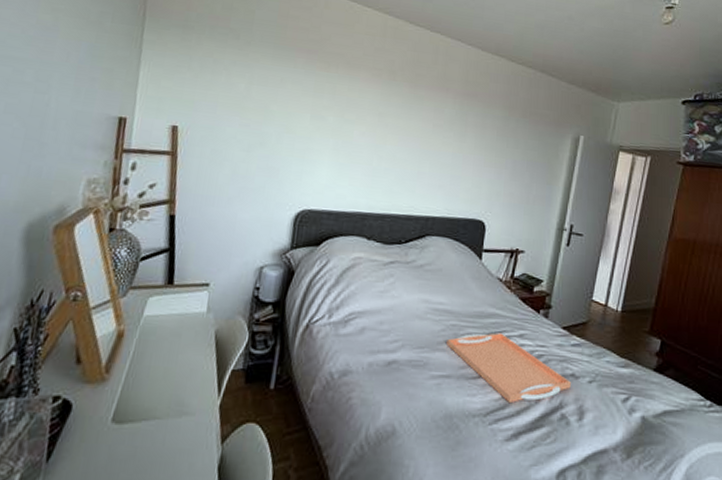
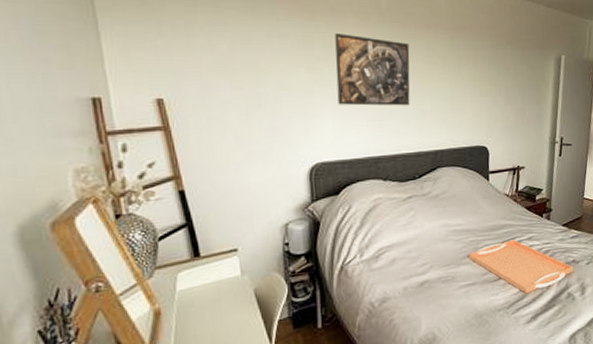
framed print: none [336,86,417,166] -> present [335,34,410,106]

